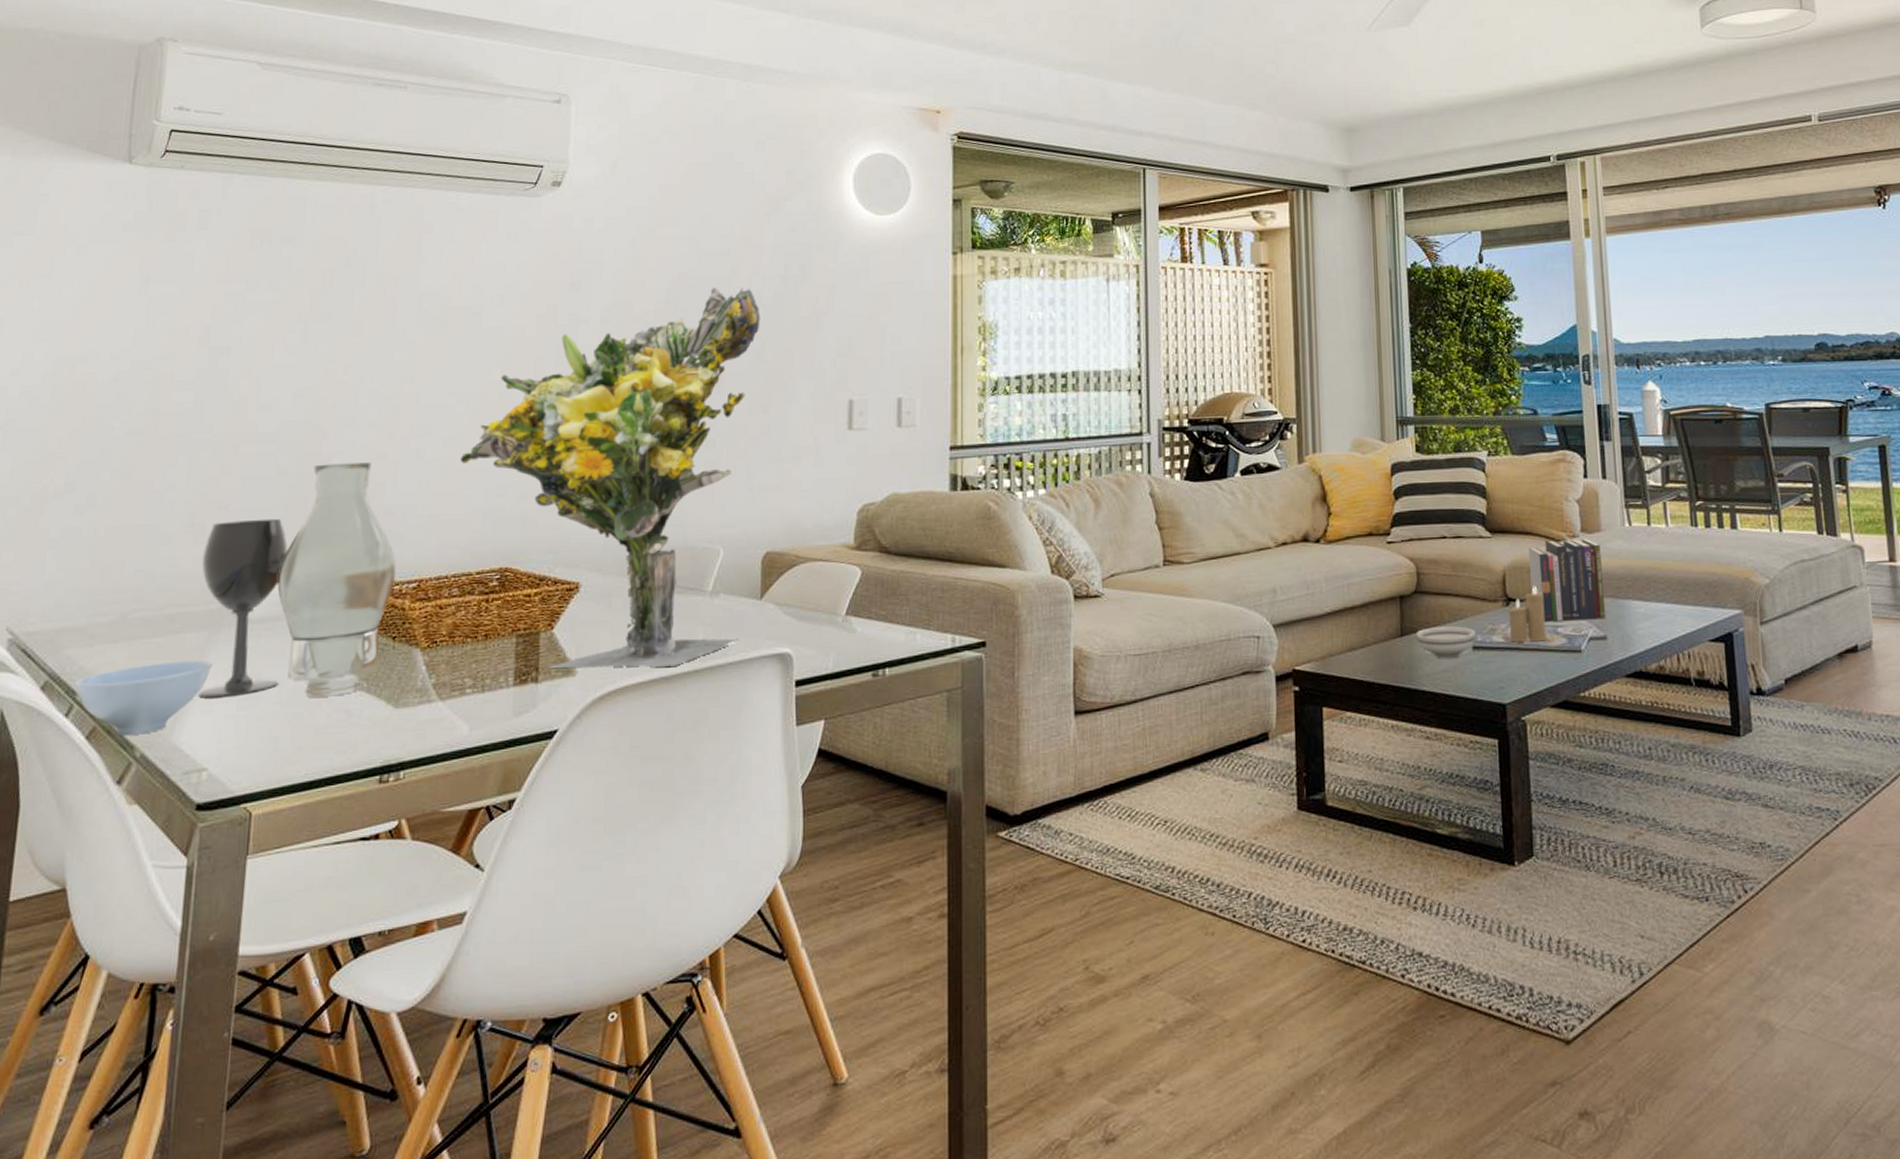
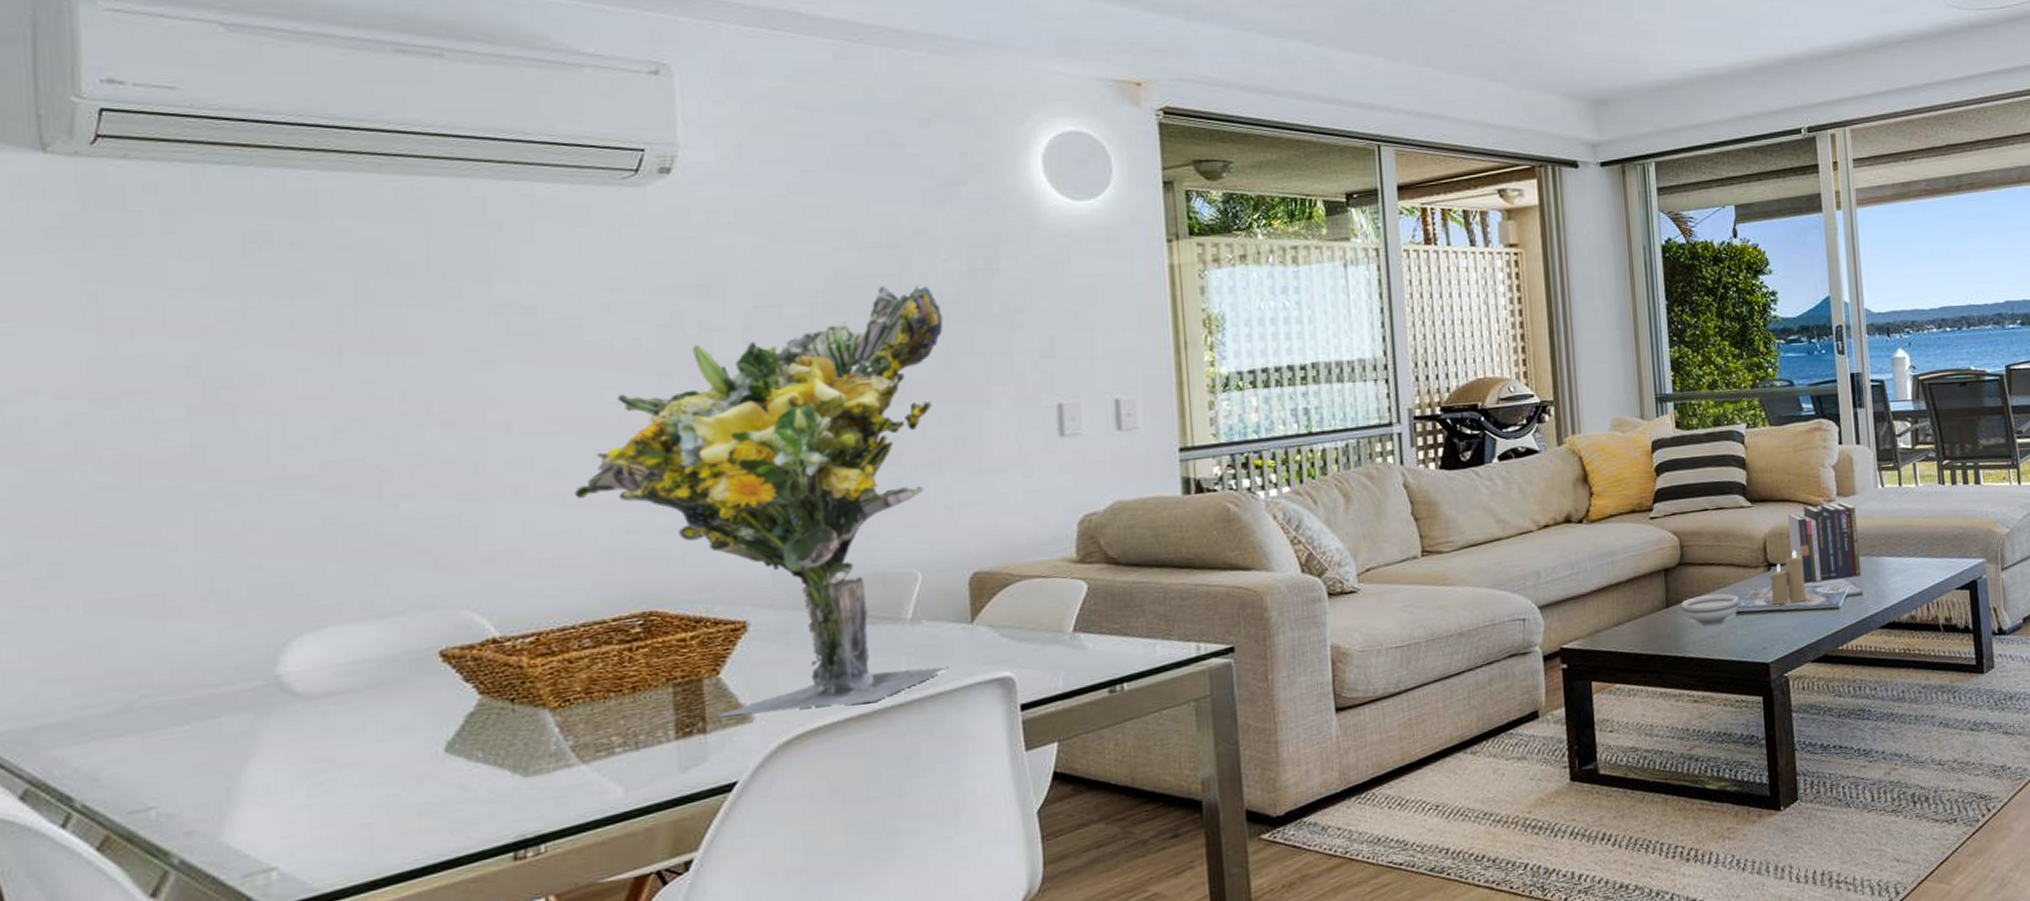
bowl: present [74,661,213,735] -> none [68,747,266,842]
wine glass: present [197,518,288,697] -> none [232,576,362,789]
vase: present [277,462,397,697] -> none [343,504,506,776]

